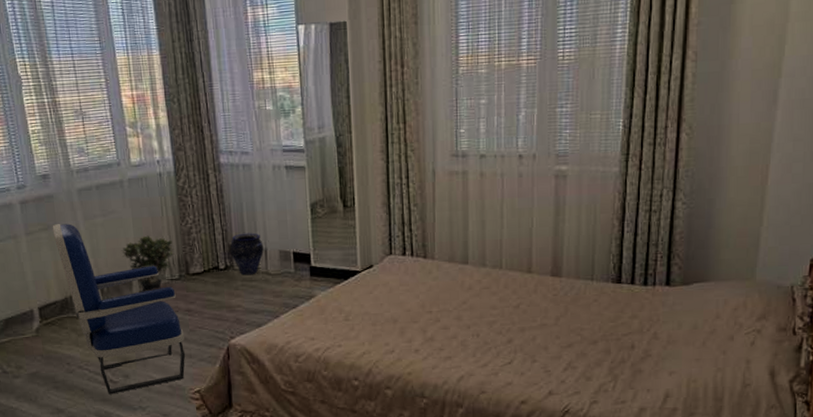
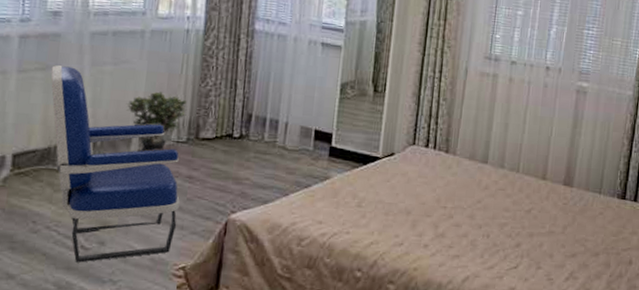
vase: present [229,233,264,276] -> none [248,103,285,148]

